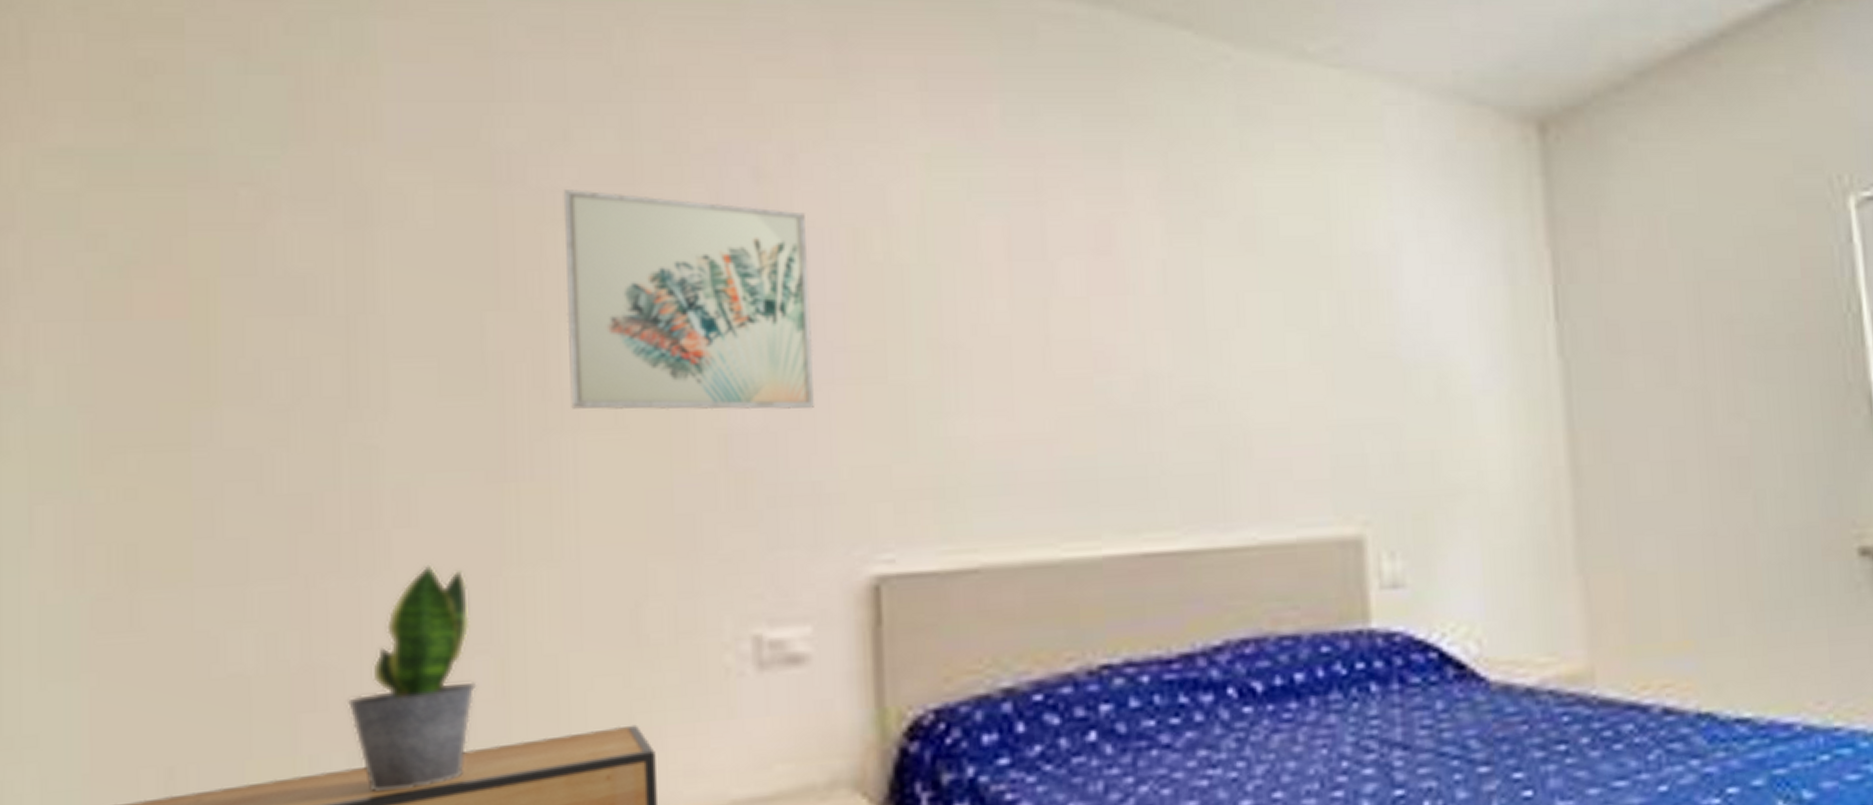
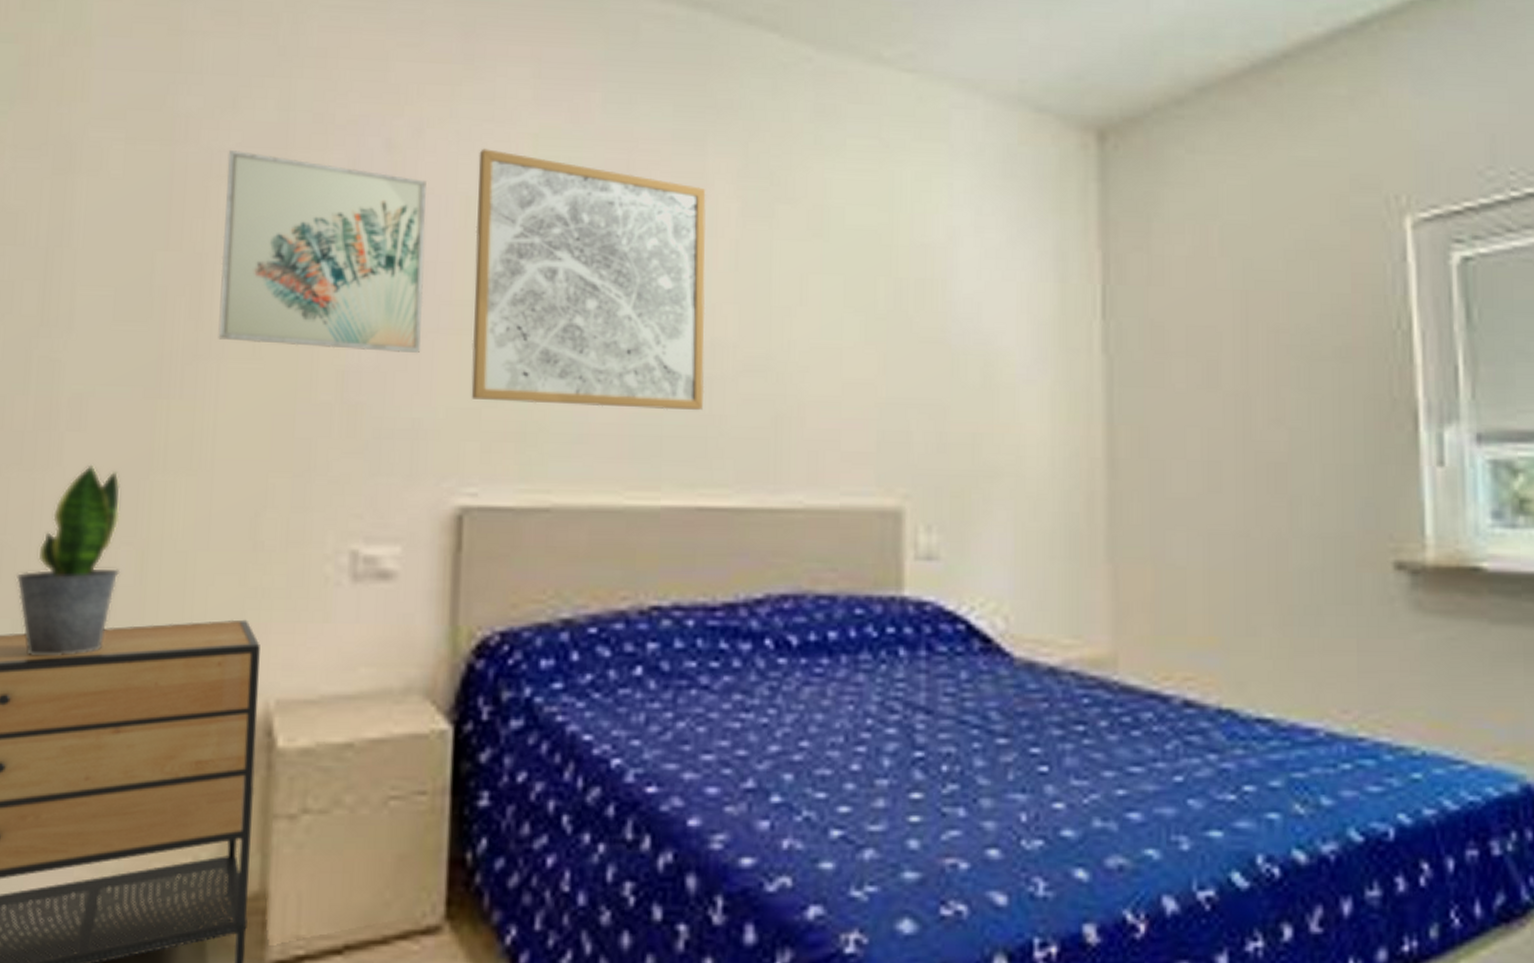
wall art: none [863,173,1141,455] -> present [471,148,707,410]

